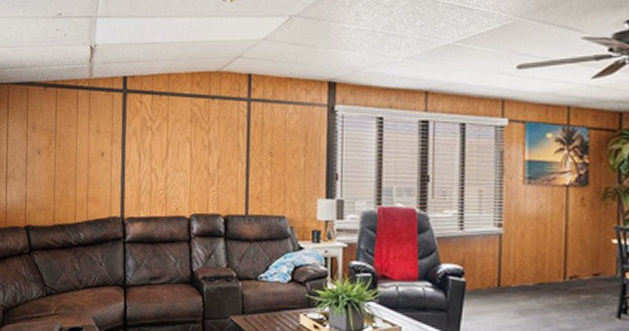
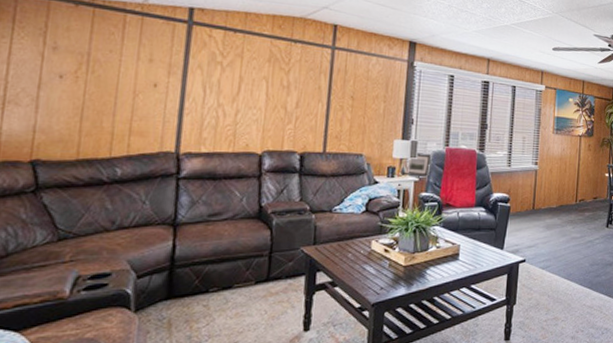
picture frame: none [328,213,363,244] -> present [402,153,433,178]

